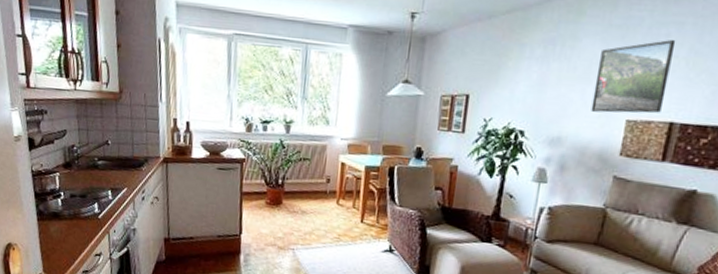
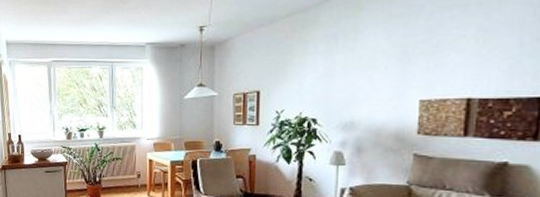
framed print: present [591,40,676,114] -> none [381,22,462,95]

